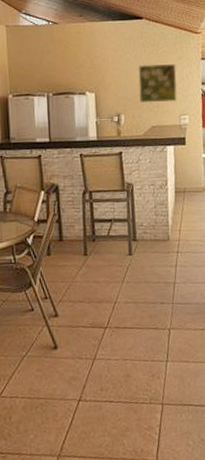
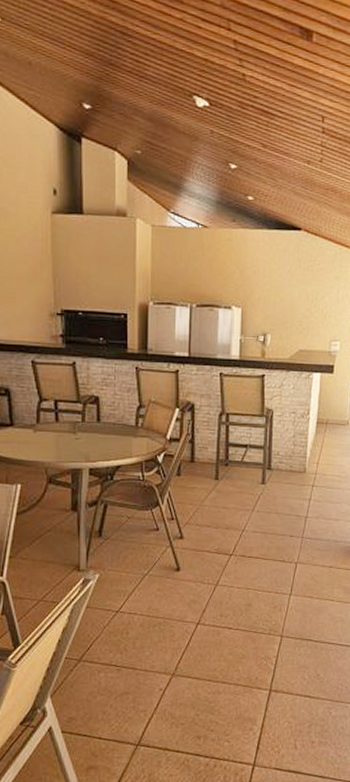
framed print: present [138,64,177,103] -> none [288,281,332,326]

